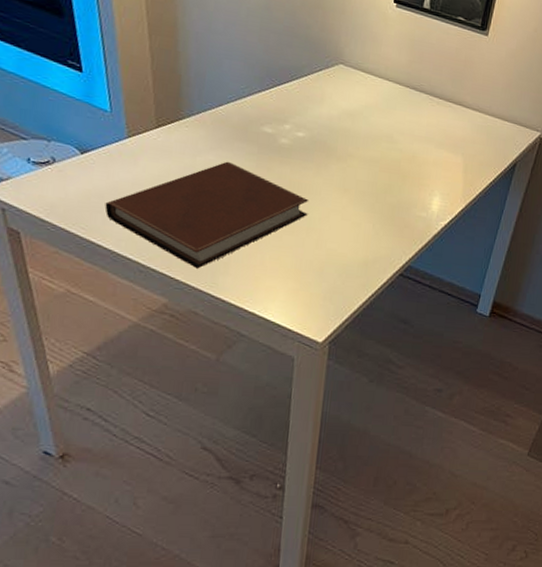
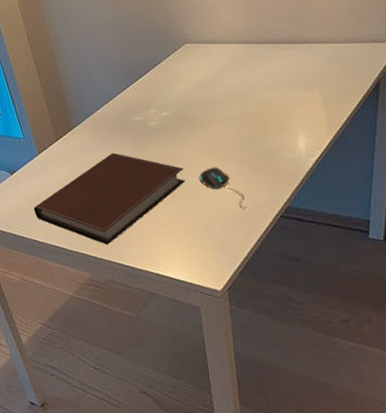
mouse: none [323,206,369,259] -> present [198,167,248,209]

